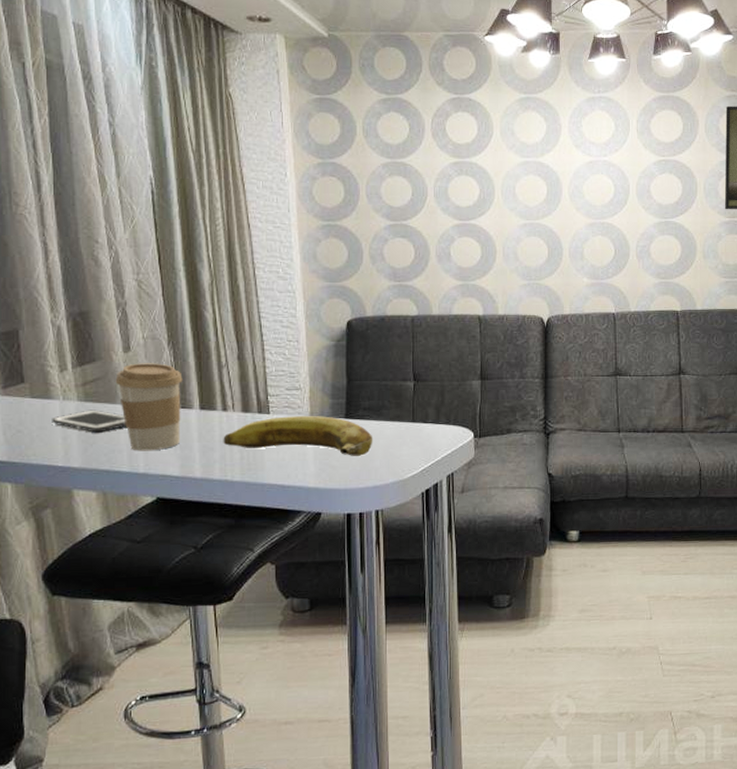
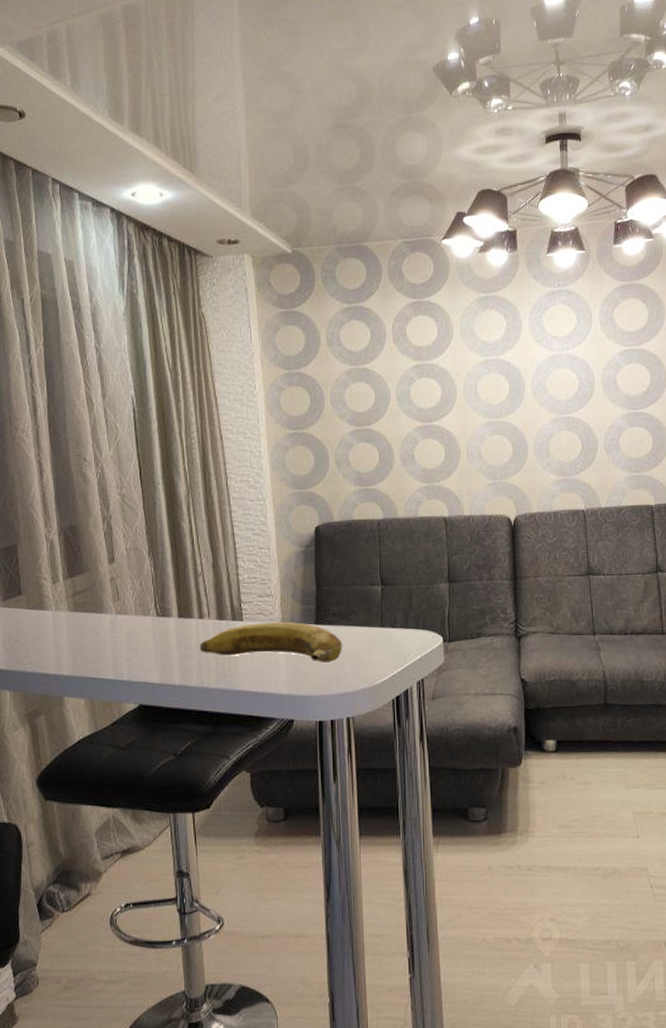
cell phone: present [52,409,126,433] -> none [45,619,111,642]
coffee cup: present [115,363,183,451] -> none [101,573,162,659]

